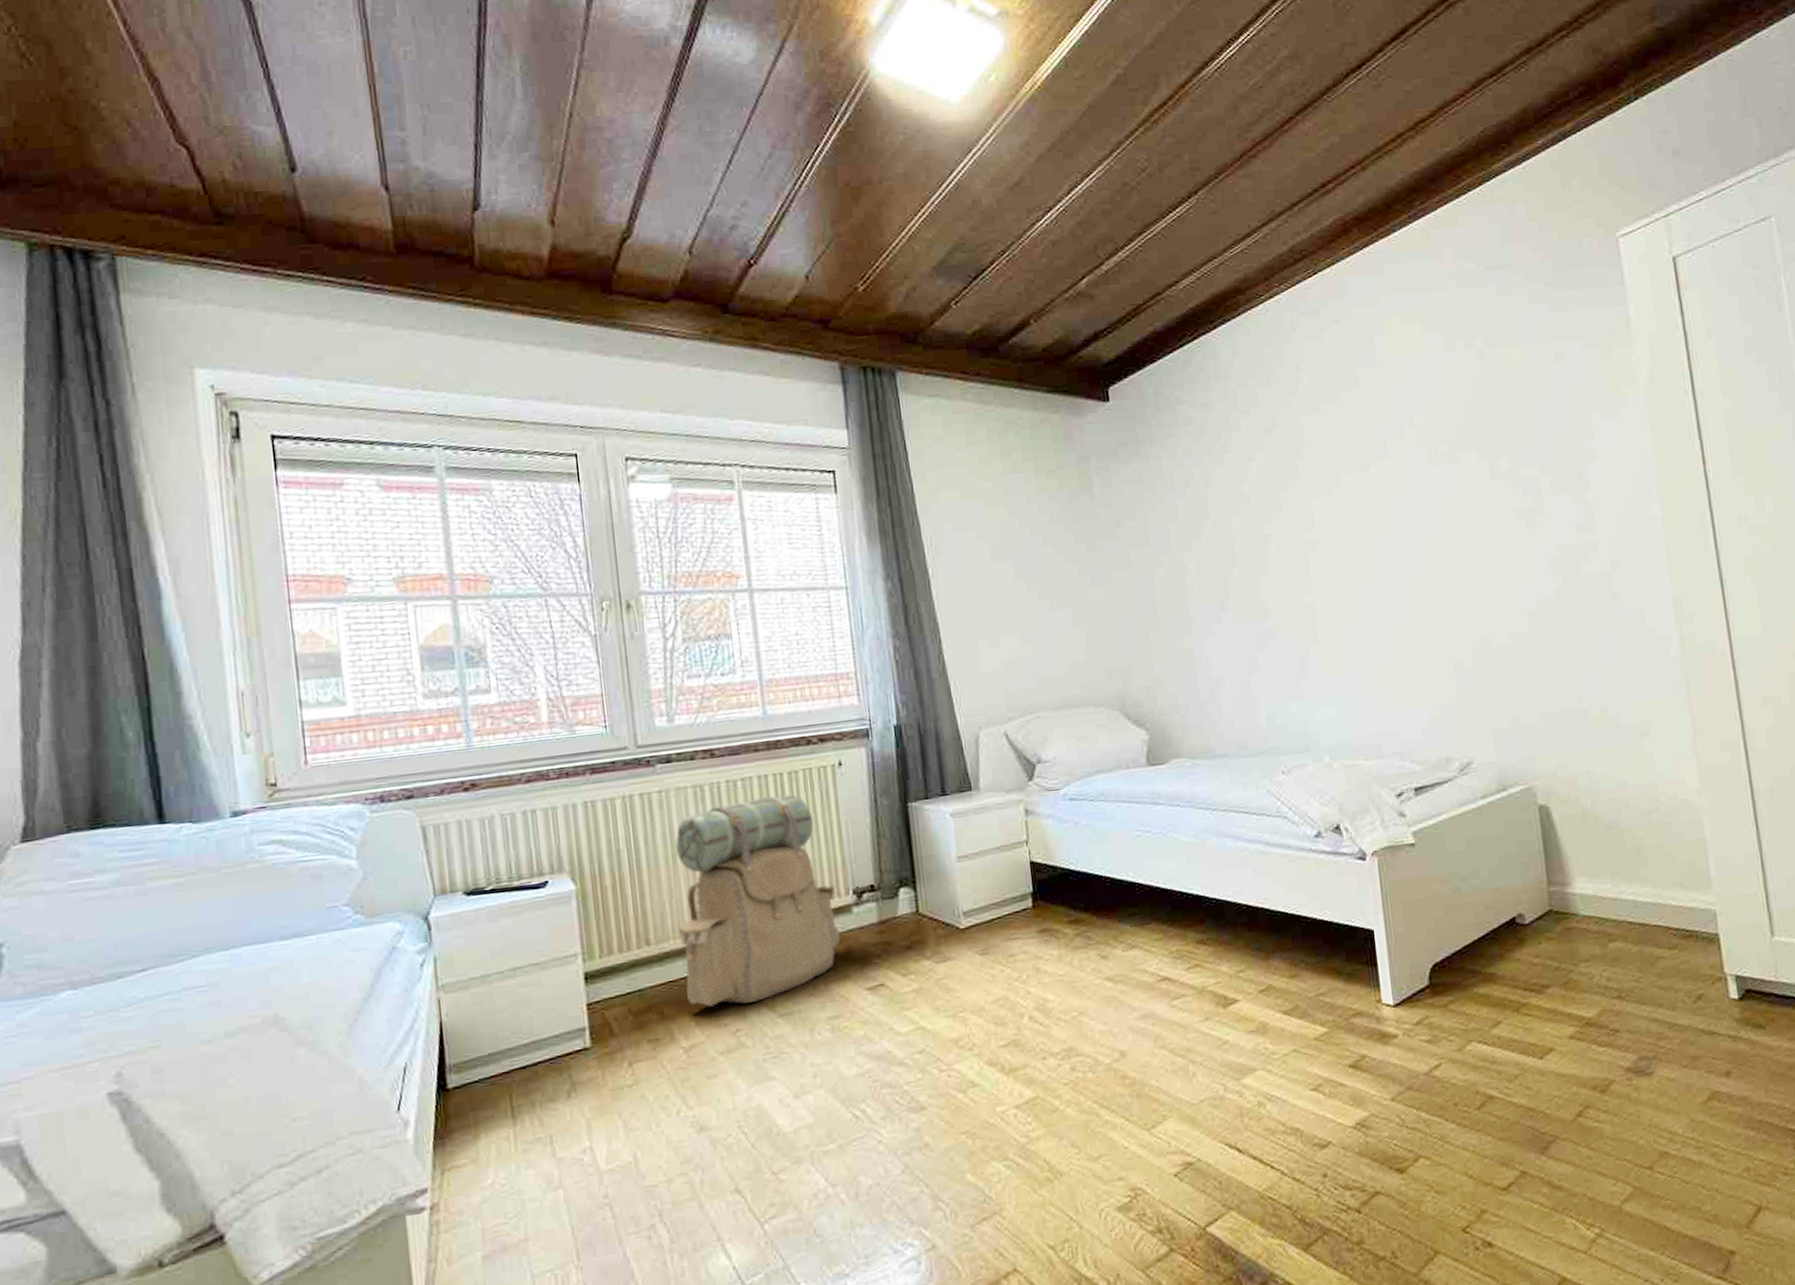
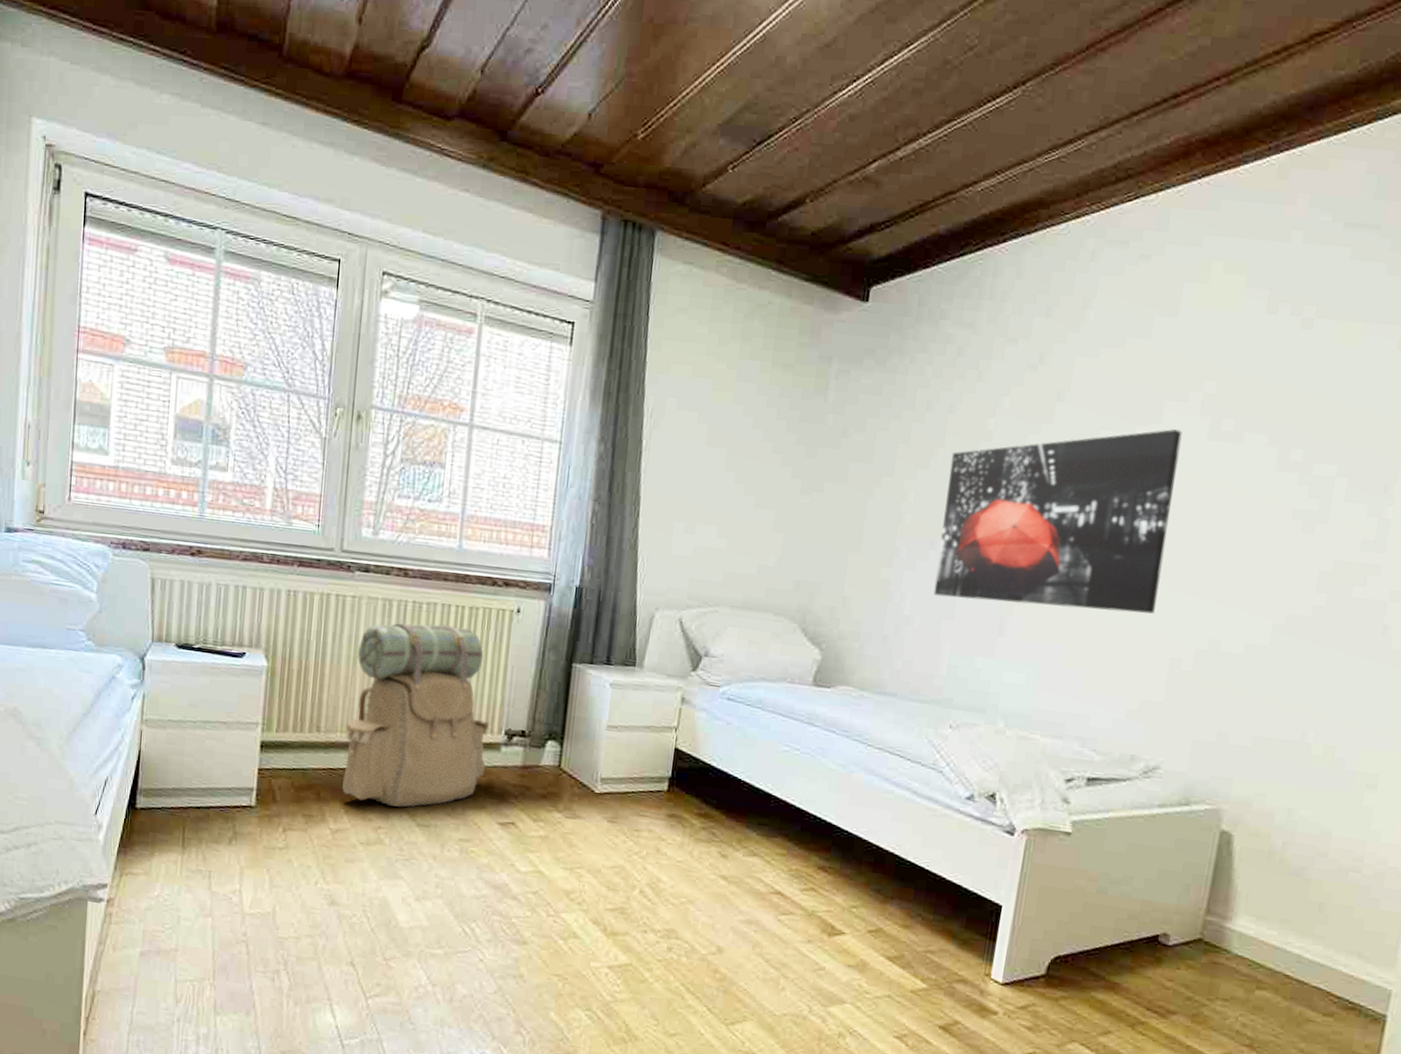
wall art: none [1218,462,1429,654] -> present [933,429,1183,614]

